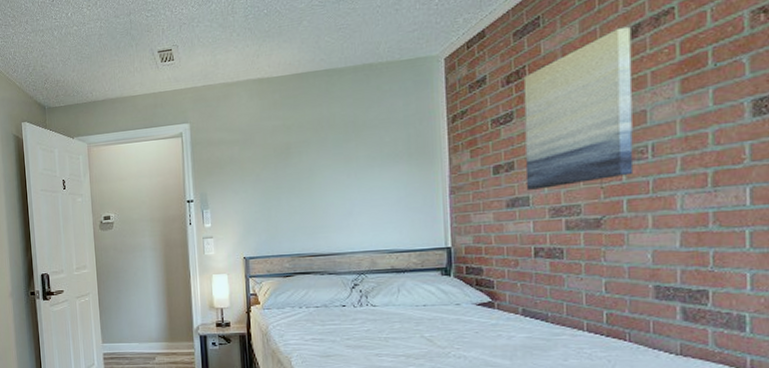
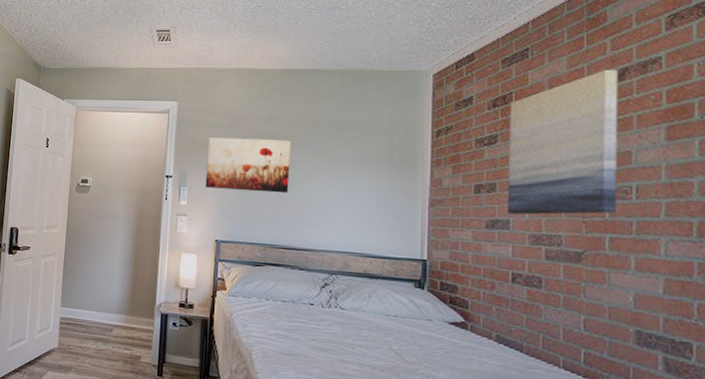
wall art: none [225,147,311,207] -> present [205,137,291,193]

